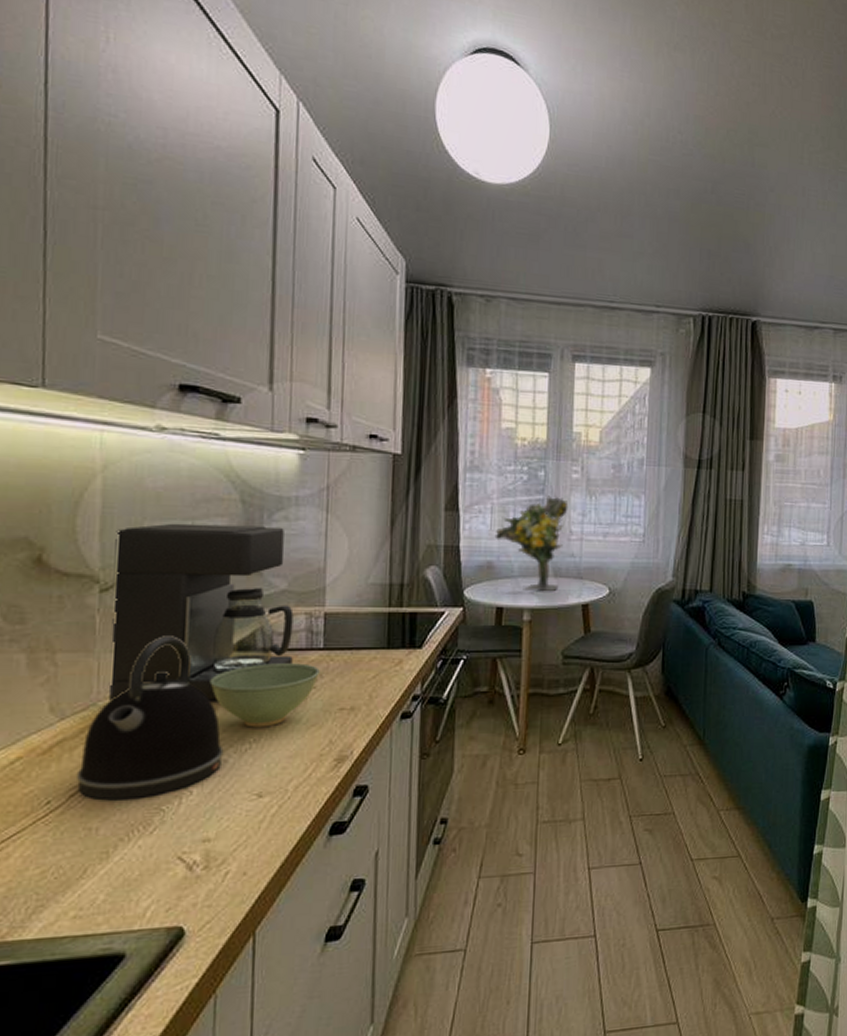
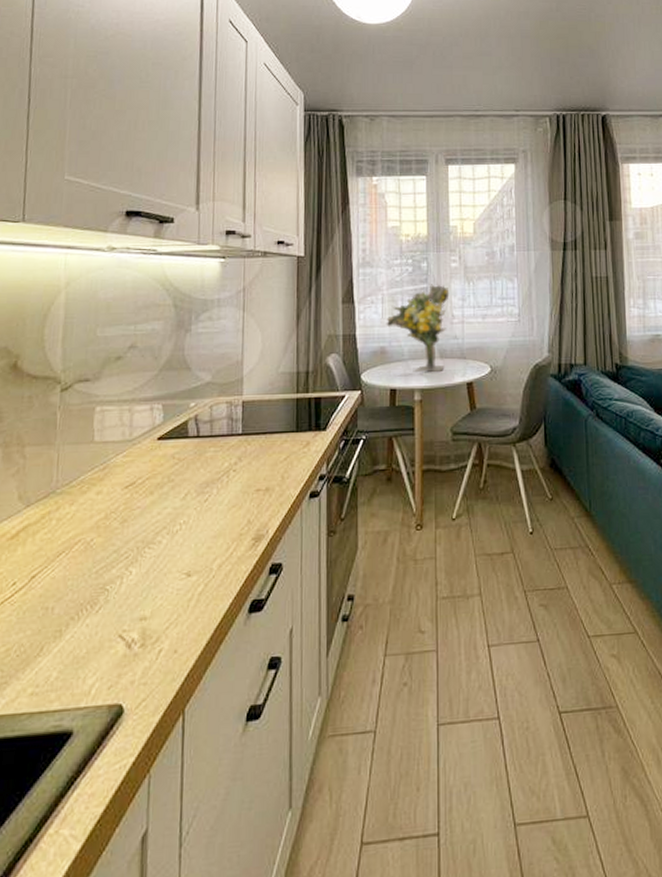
kettle: present [75,636,224,801] -> none [37,427,158,581]
coffee maker: present [108,523,294,700] -> none [65,326,217,488]
bowl: present [209,663,320,728] -> none [147,448,239,510]

